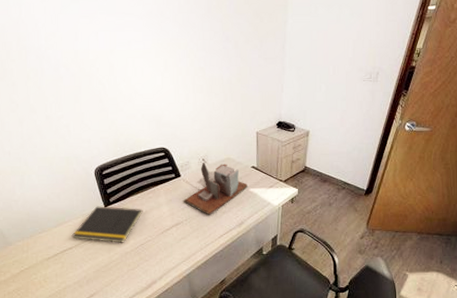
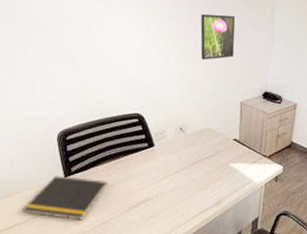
desk organizer: present [183,162,249,214] -> none [155,131,229,191]
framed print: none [215,49,249,94] -> present [200,14,235,60]

